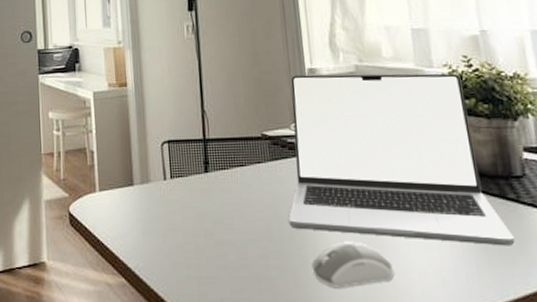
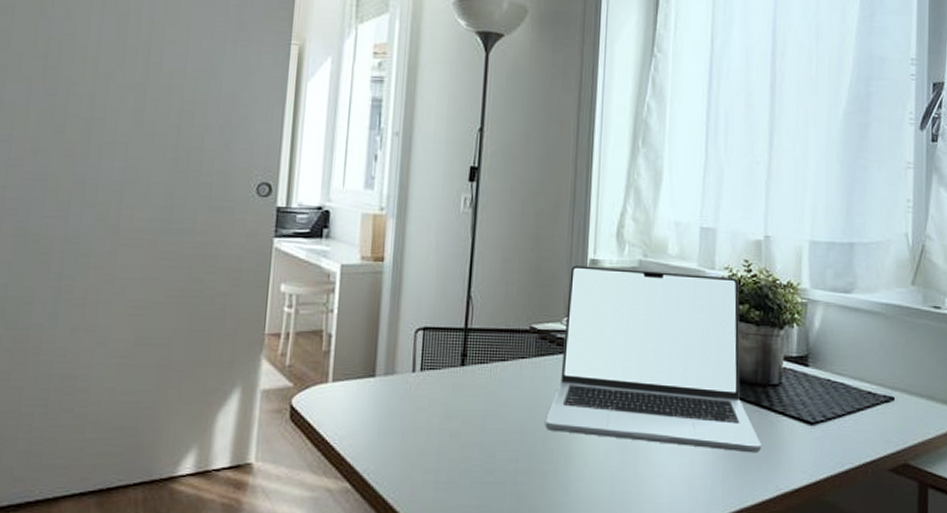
computer mouse: present [311,244,395,288] -> none [561,448,644,494]

